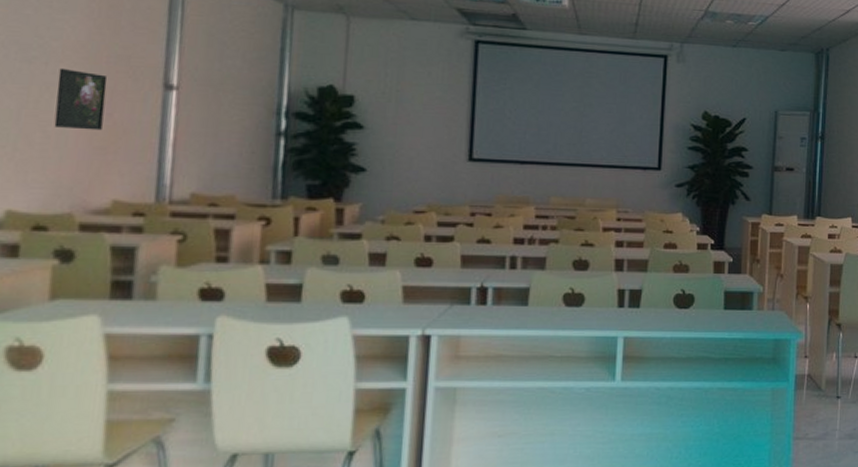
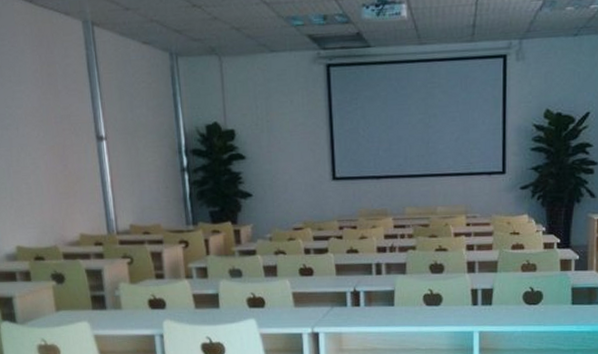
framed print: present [54,67,108,131] -> none [26,131,63,180]

